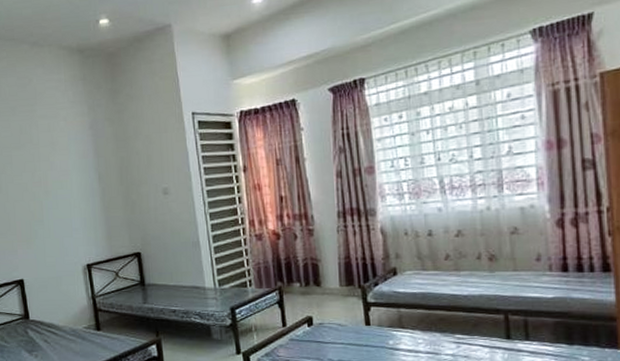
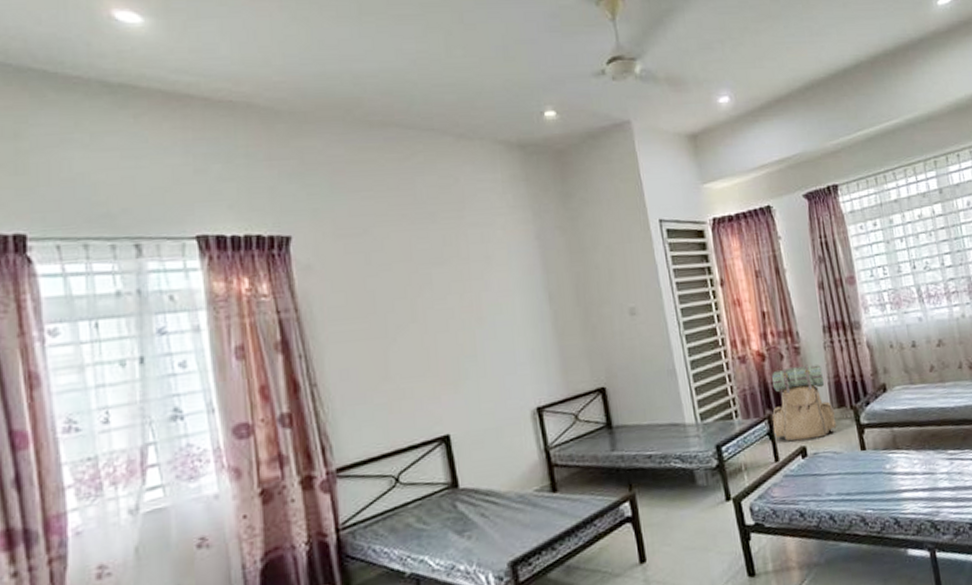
backpack: none [282,245,344,311] -> present [771,365,837,442]

